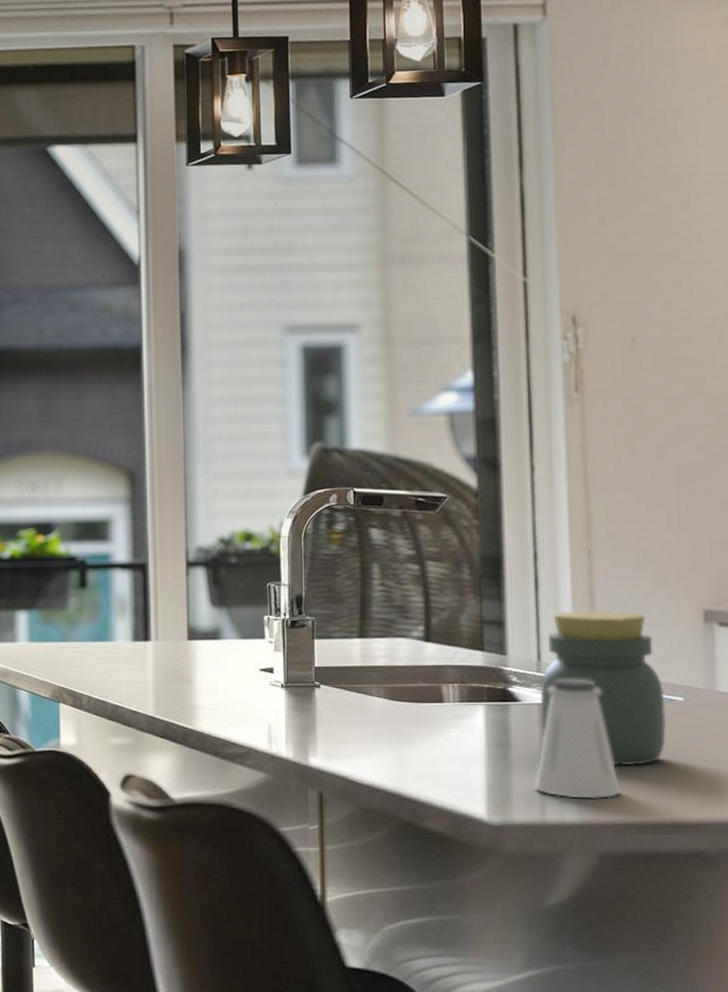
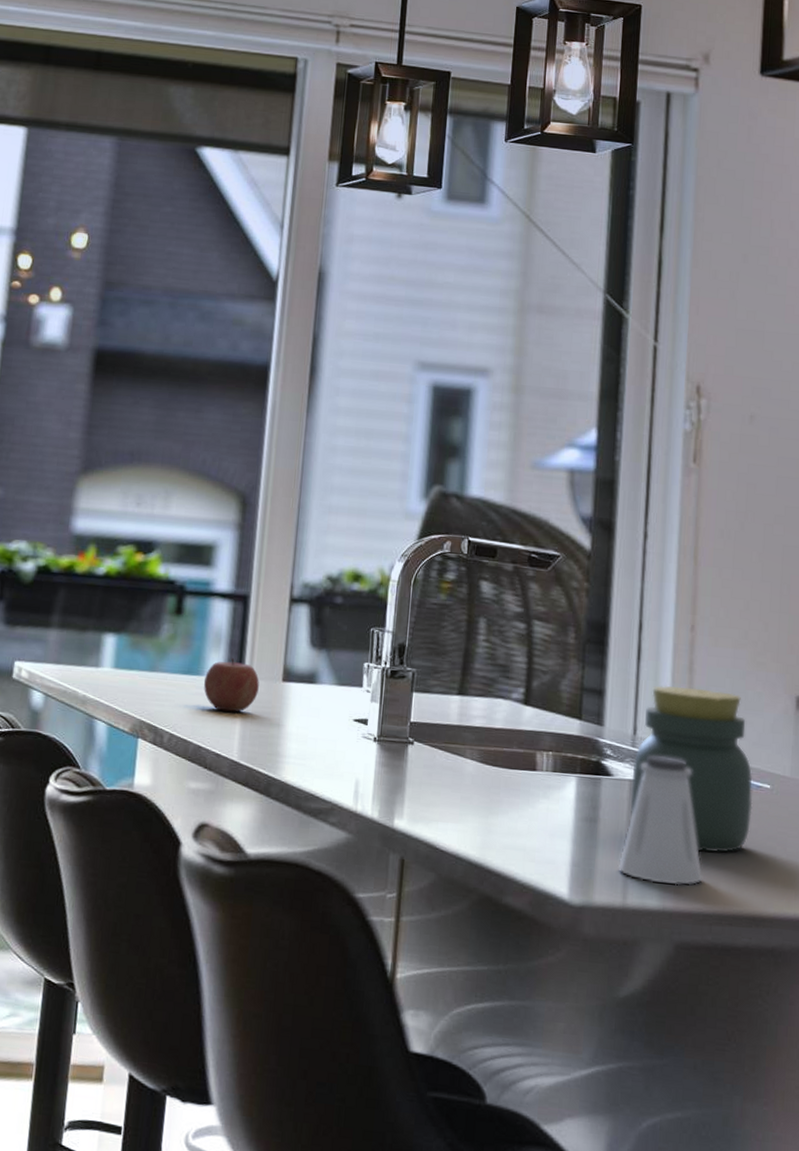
apple: none [114,623,166,672] -> present [204,658,260,712]

